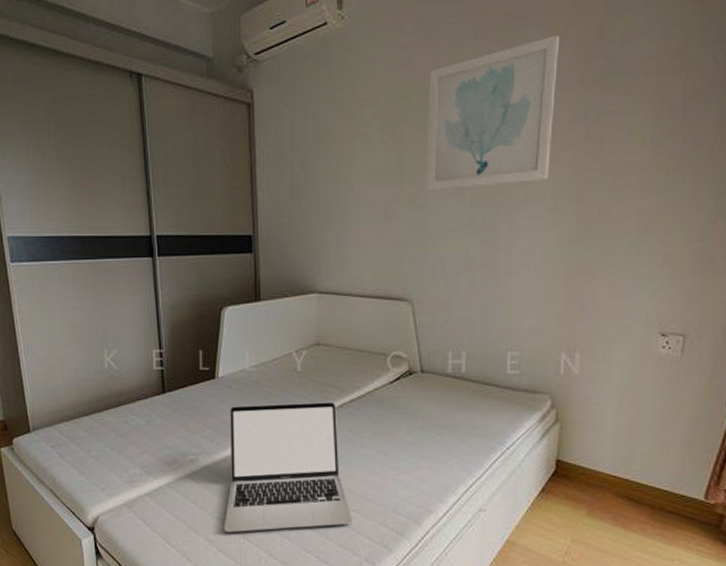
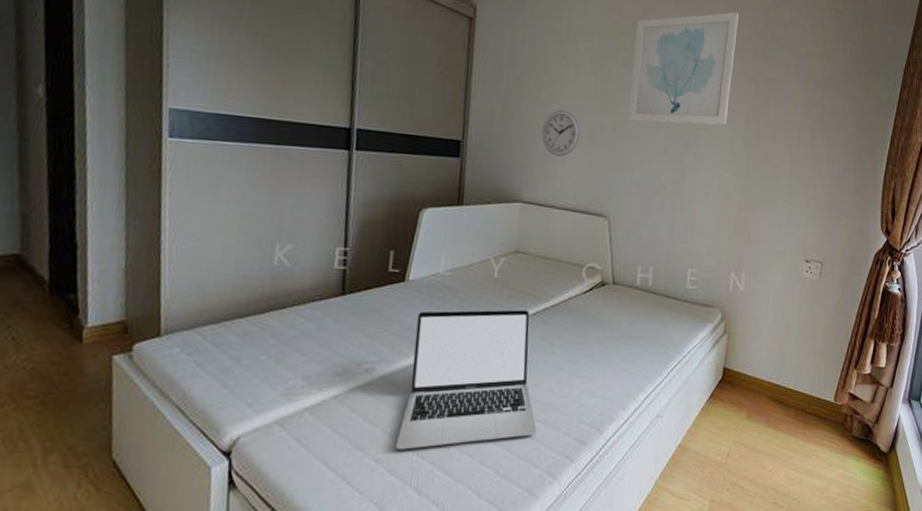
wall clock: none [332,189,374,240] -> present [542,110,581,157]

